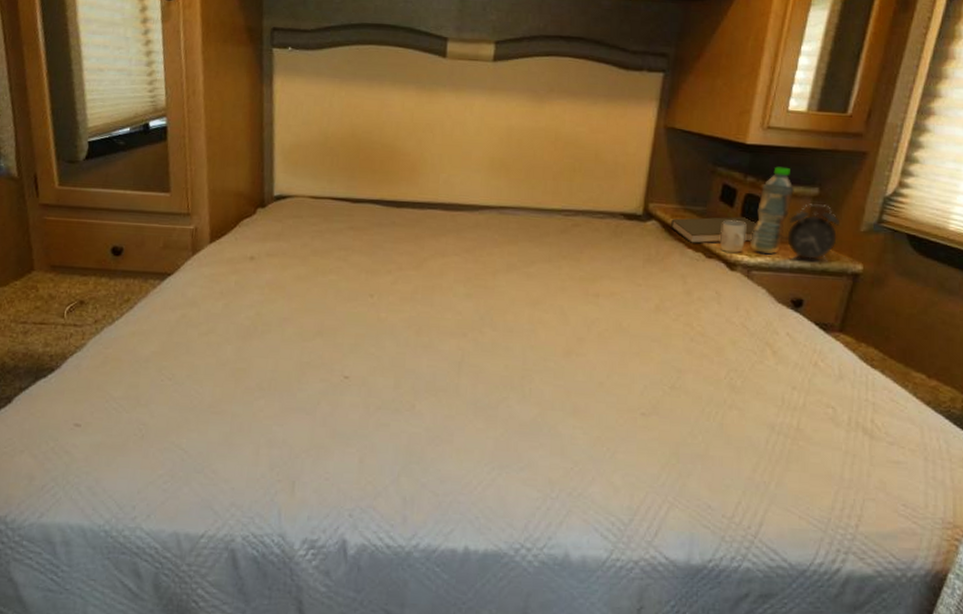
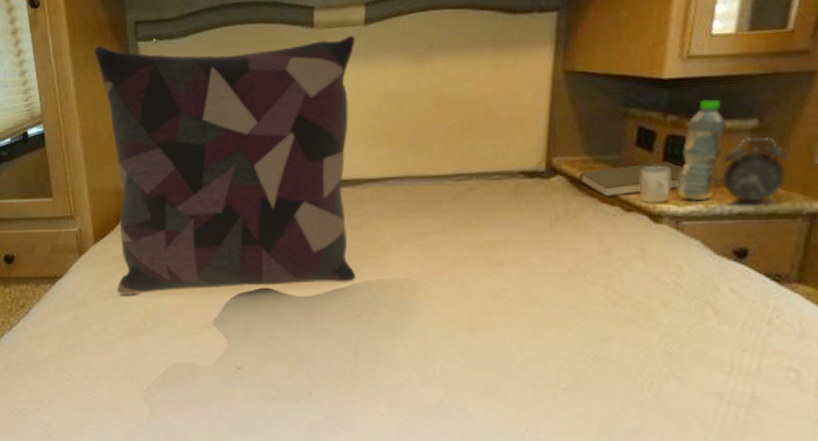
pillow: none [227,47,484,302] -> present [95,35,356,295]

